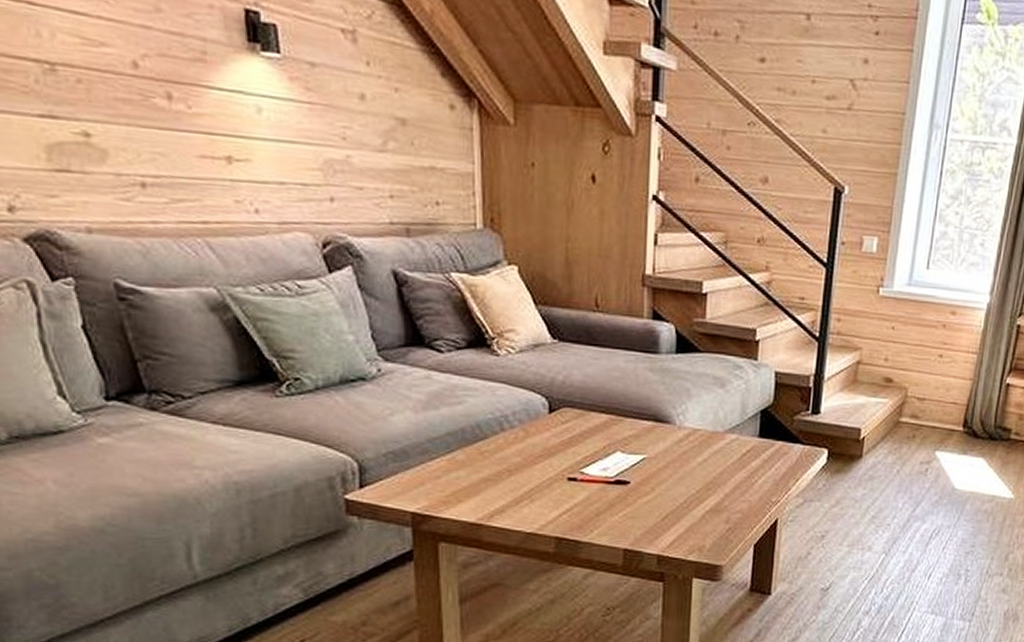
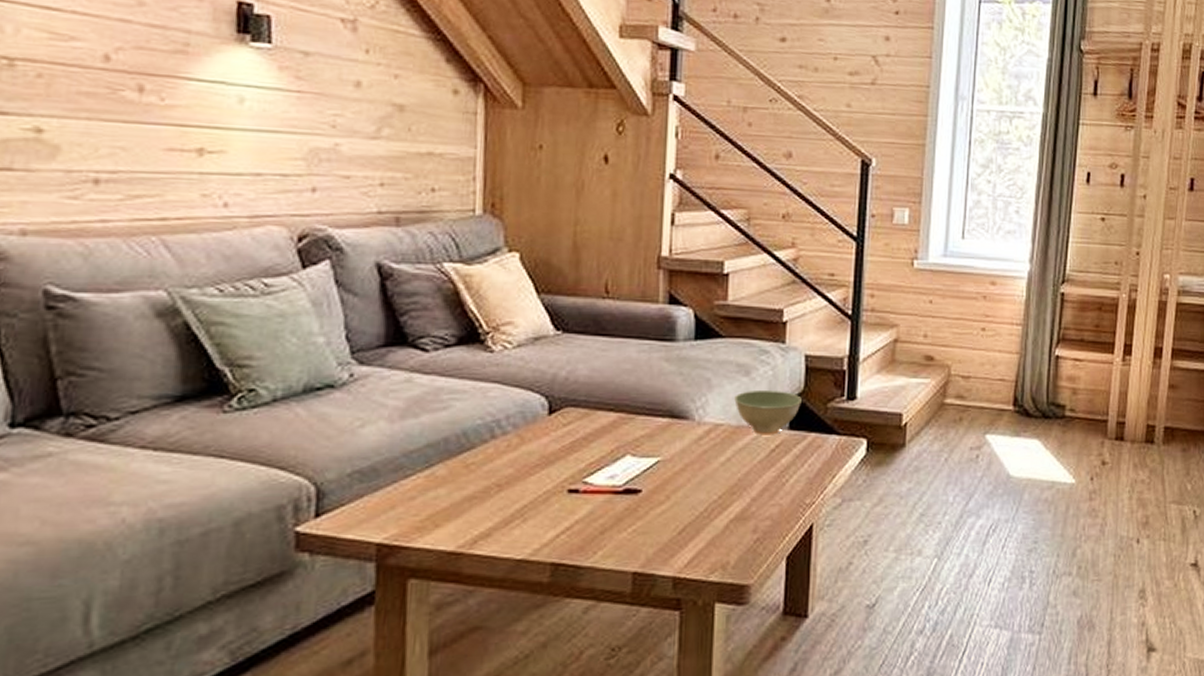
bowl: none [711,401,772,442] -> present [734,391,803,435]

